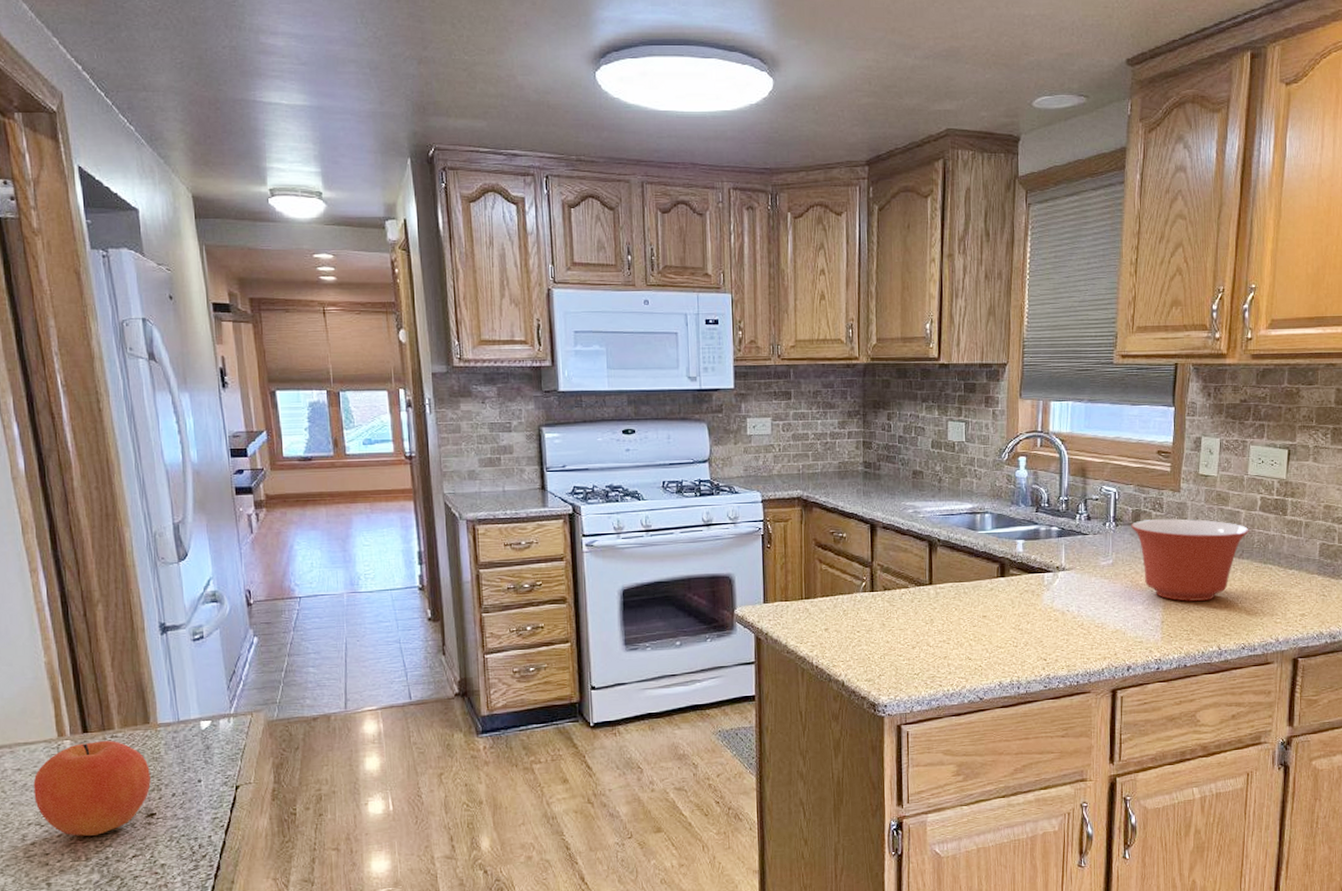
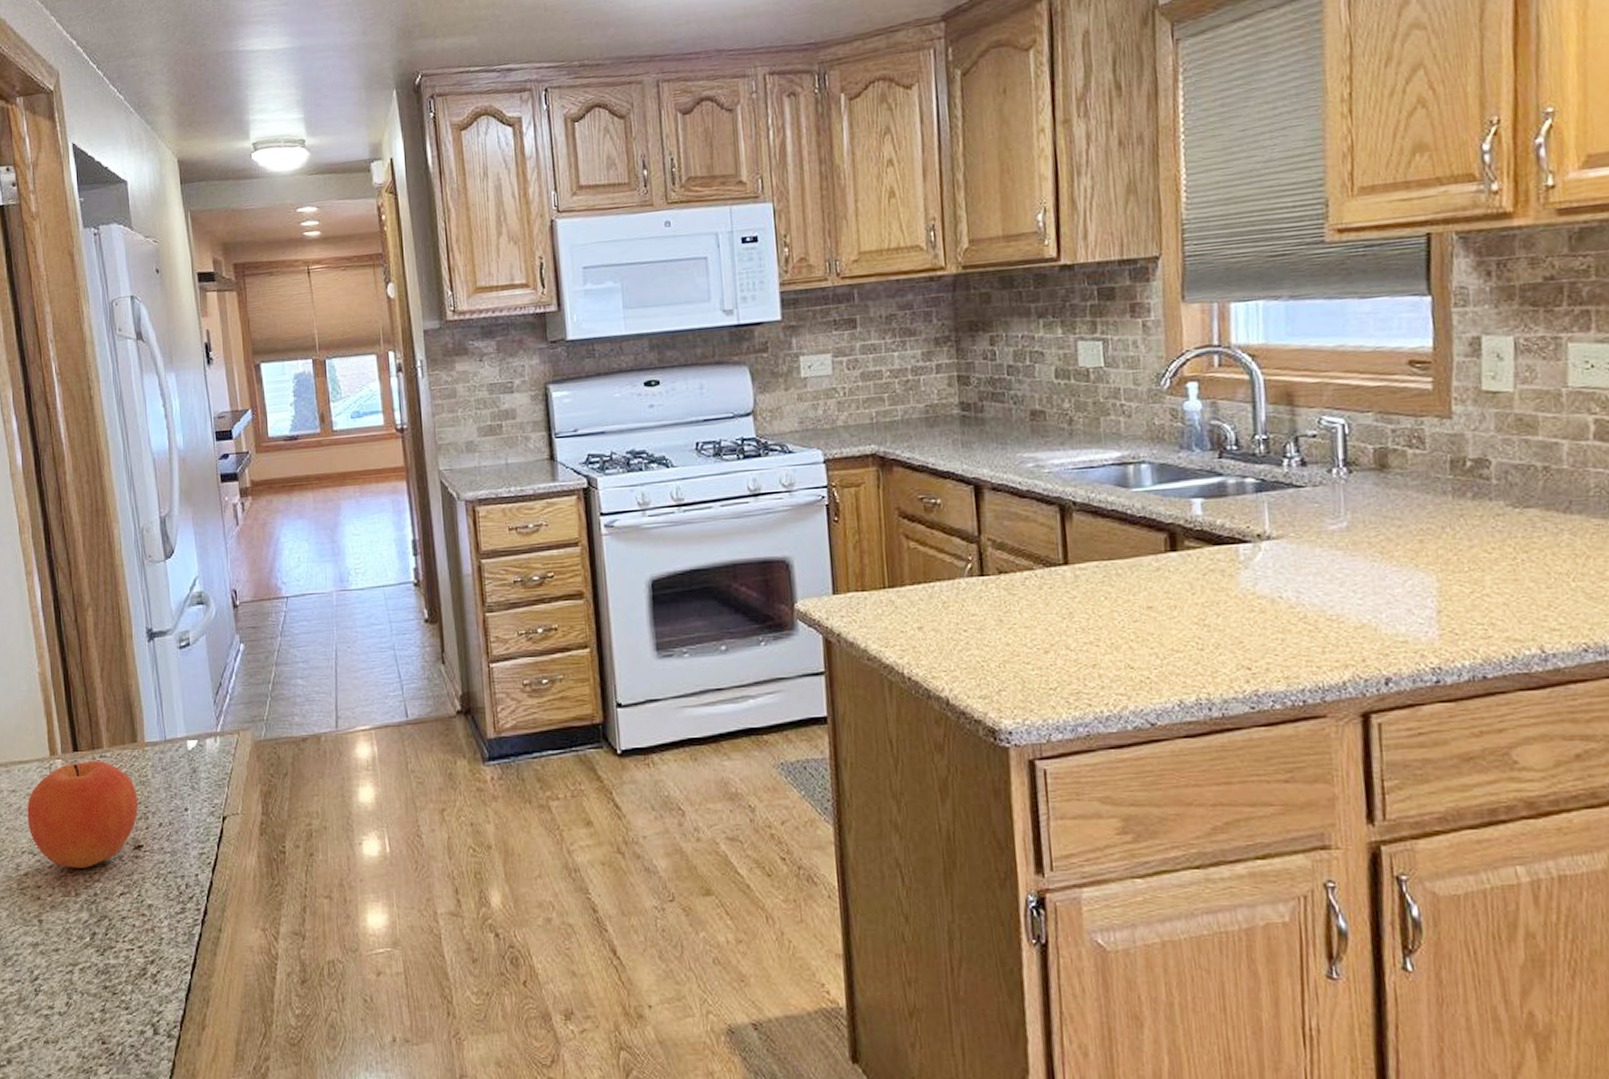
mixing bowl: present [1131,518,1249,601] -> none [1373,457,1579,580]

